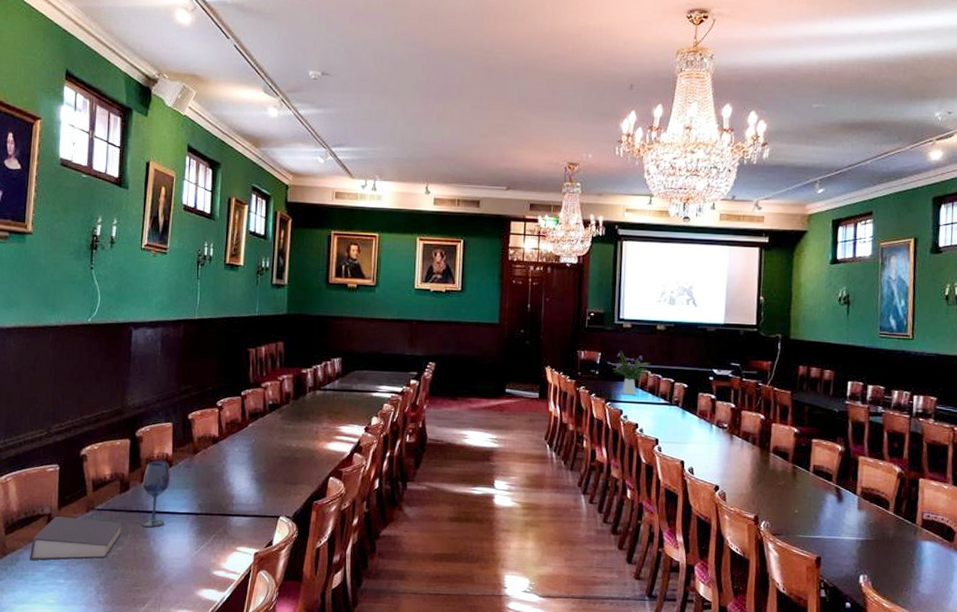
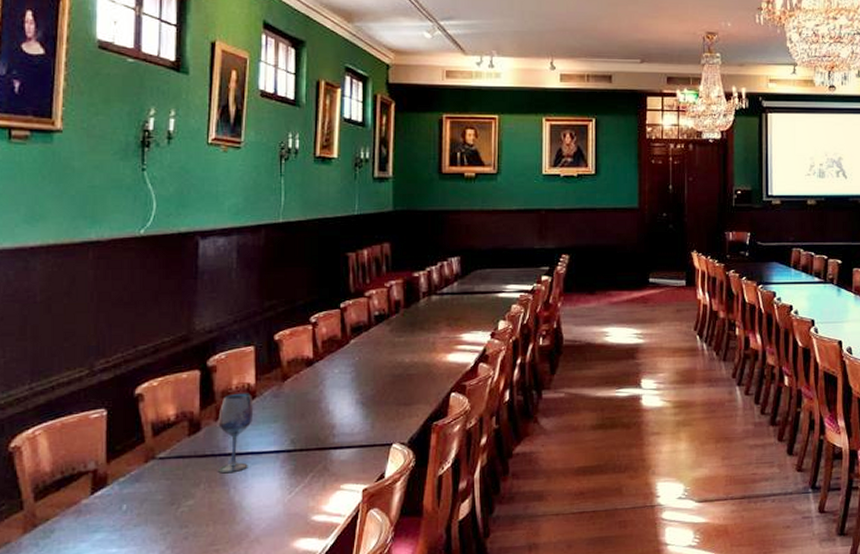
book: present [29,516,123,561] -> none [68,470,194,530]
flower arrangement: present [610,350,651,395] -> none [761,228,803,276]

